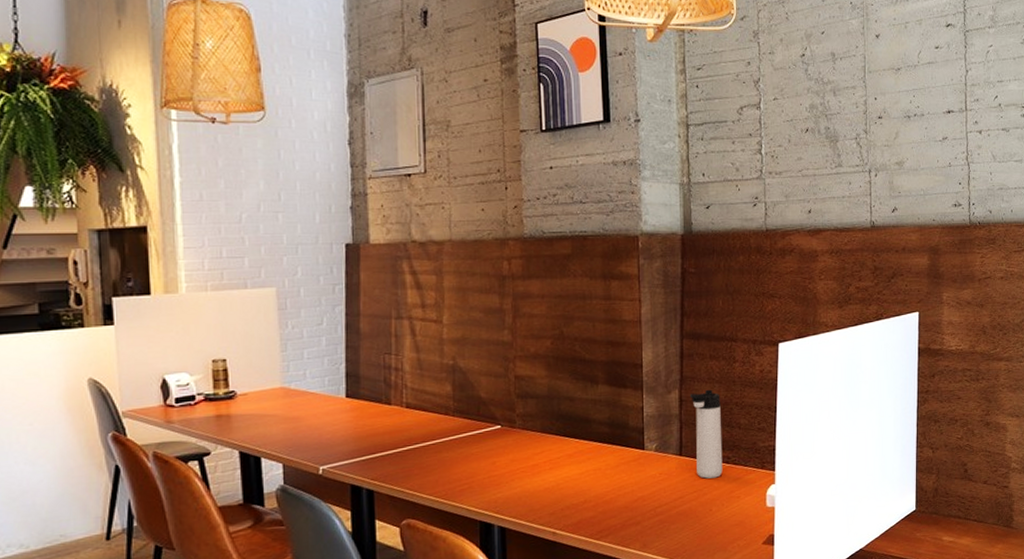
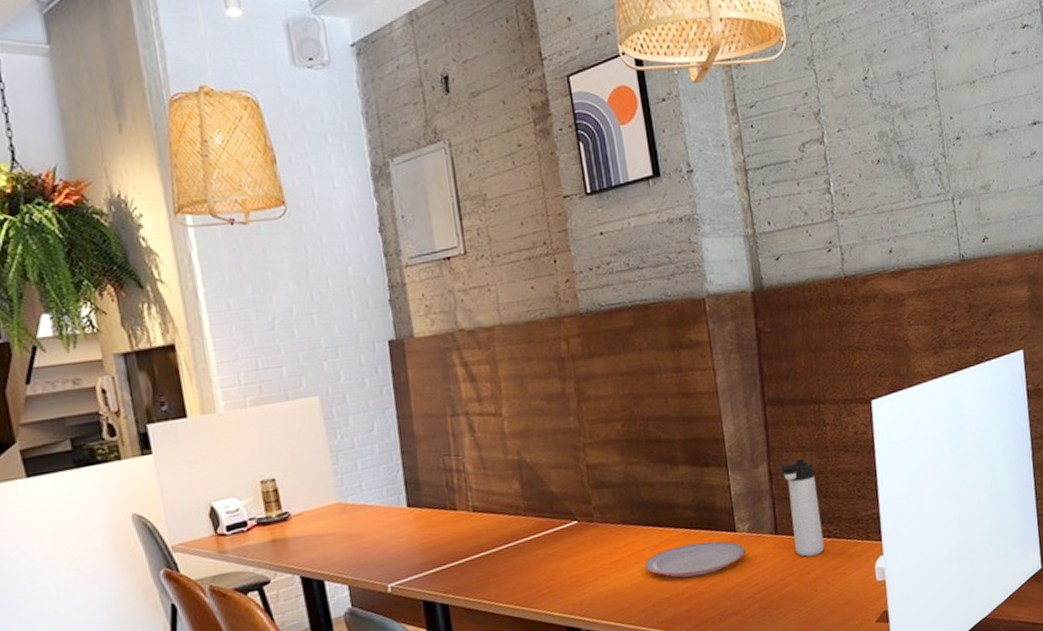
plate: none [558,456,651,487] -> present [644,541,746,578]

